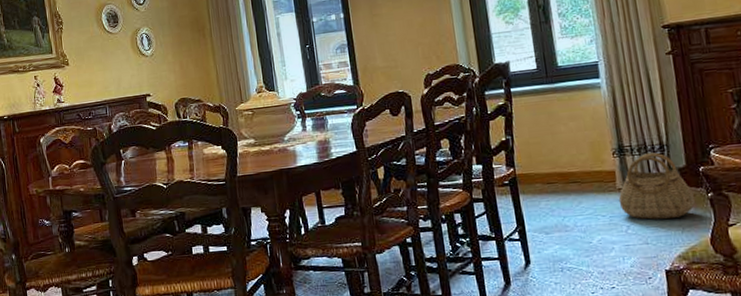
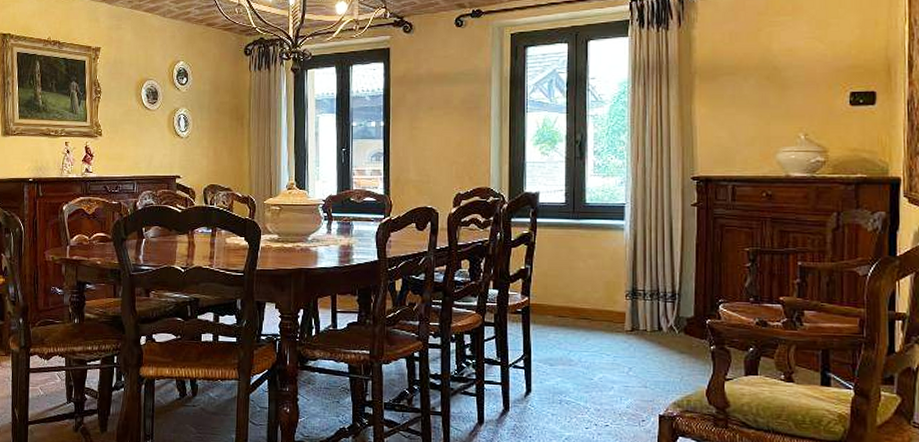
basket: present [618,152,695,220] -> none [624,299,697,367]

